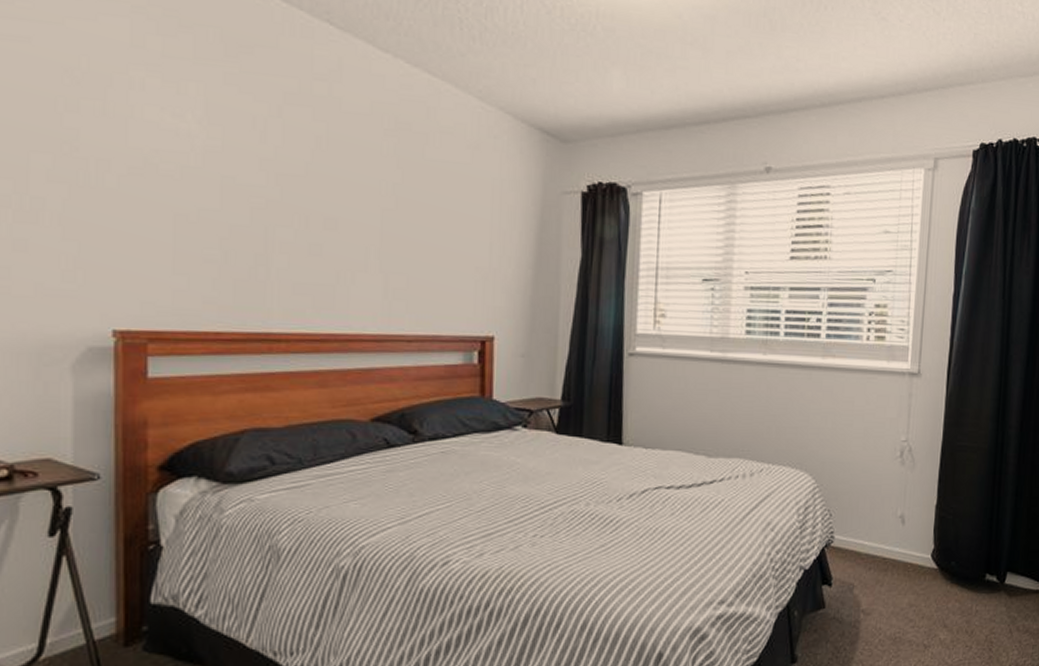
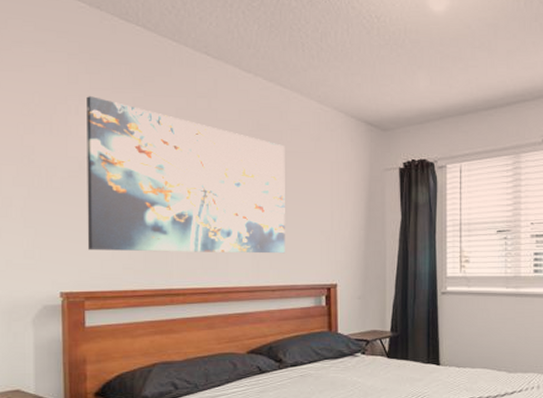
wall art: none [153,66,432,294] -> present [87,96,285,254]

